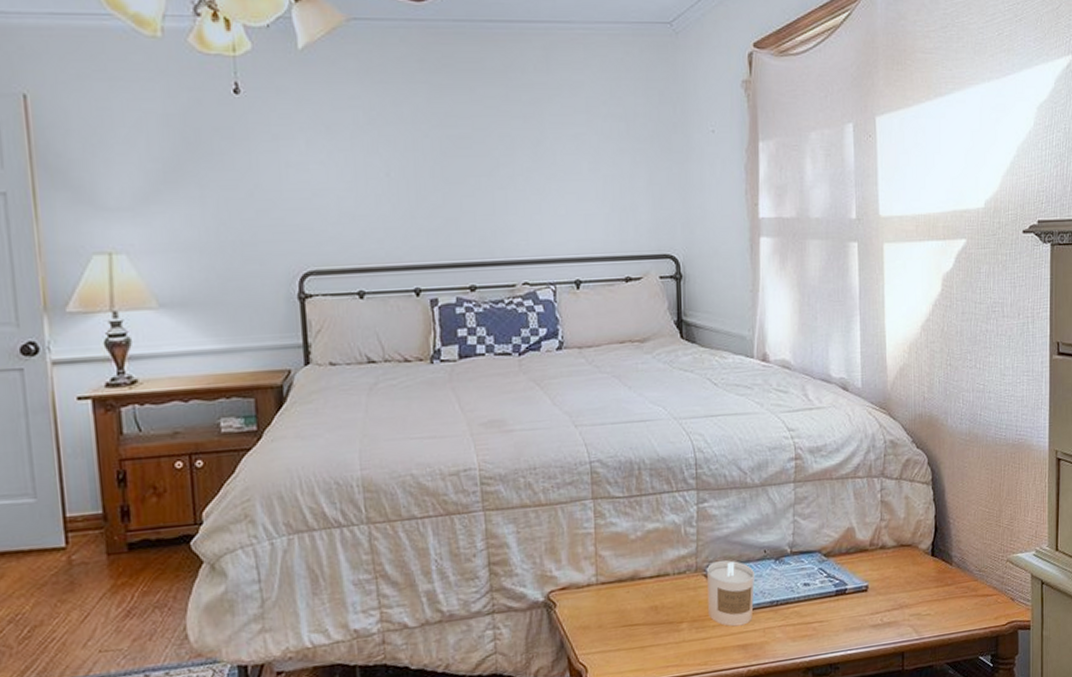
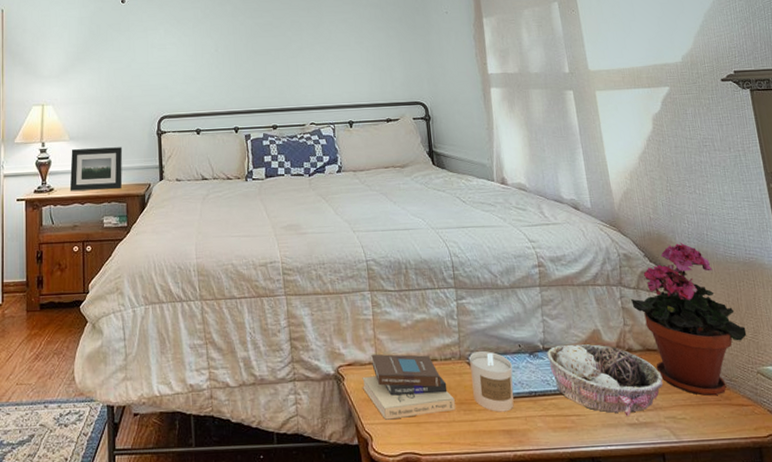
picture frame: none [162,317,248,384] -> present [69,147,123,192]
books: none [578,570,687,648] -> present [362,354,456,420]
decorative basket: none [794,544,913,619] -> present [547,344,663,417]
potted plant: none [892,424,1003,590] -> present [631,242,747,396]

